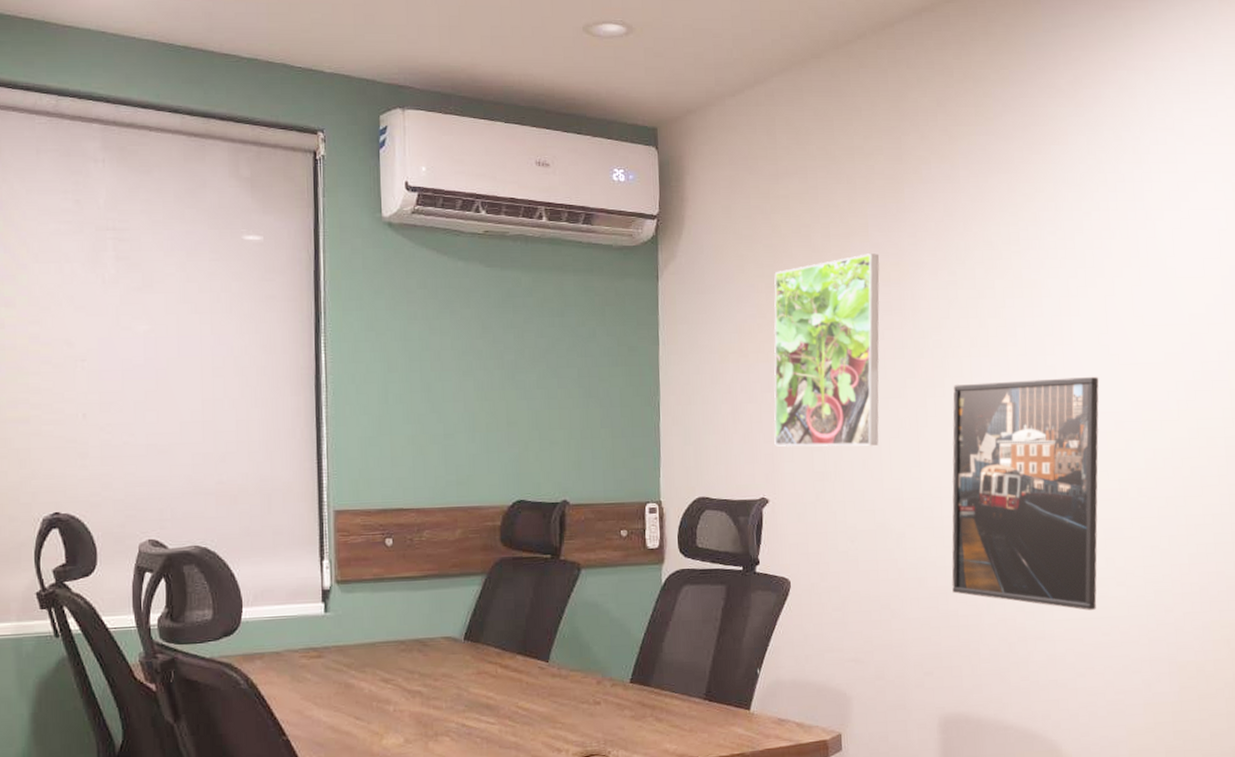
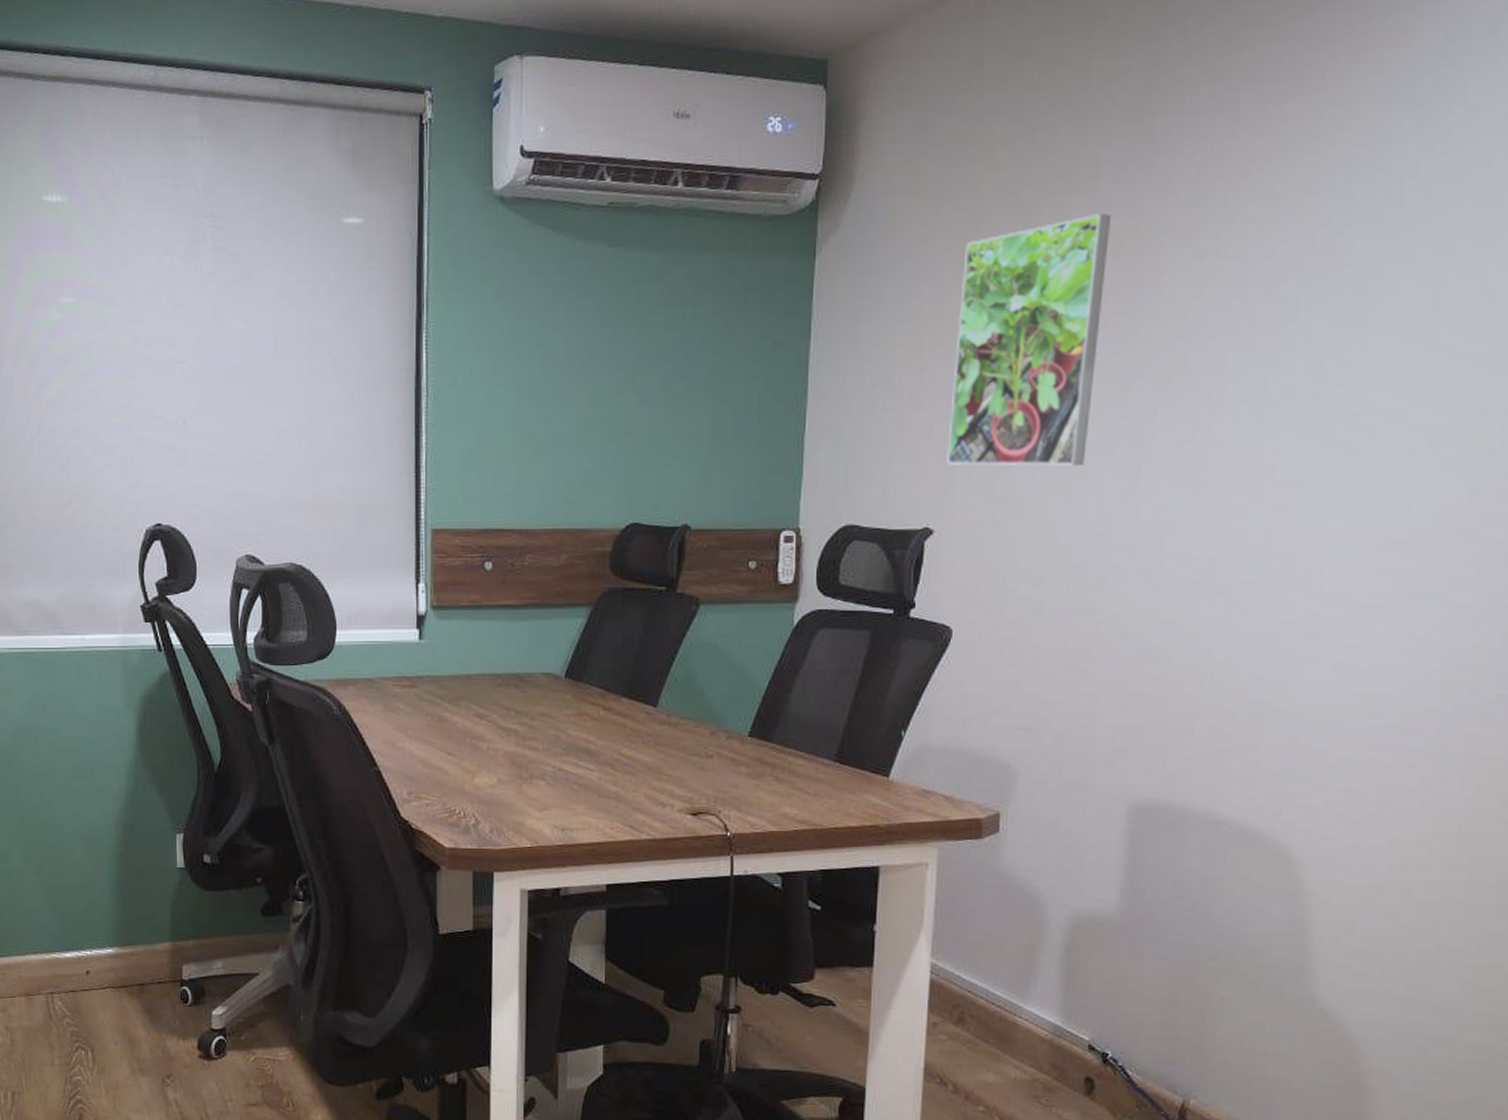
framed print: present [952,376,1099,610] -> none [1165,375,1415,685]

